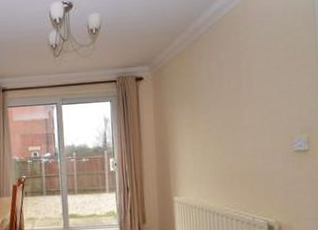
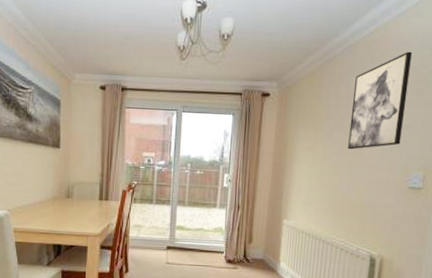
wall art: none [224,22,279,121] -> present [347,51,412,150]

